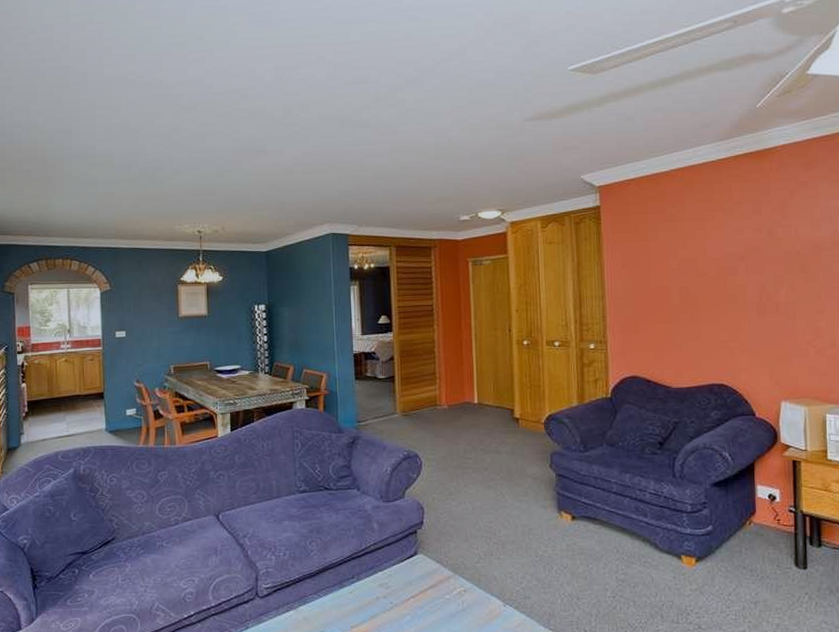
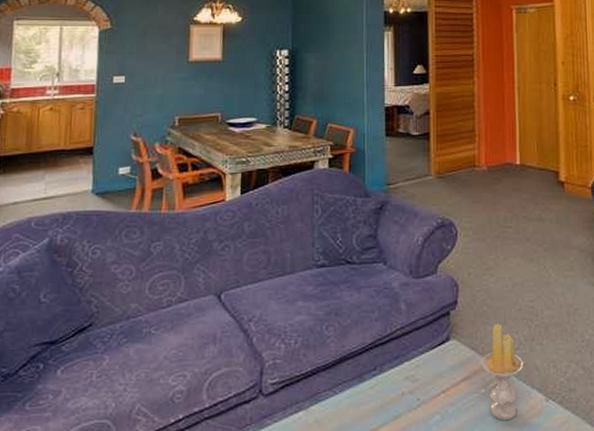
candle: none [445,541,484,622] -> present [480,324,524,421]

